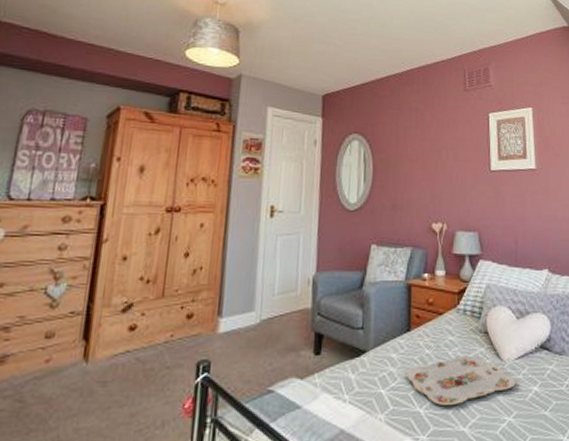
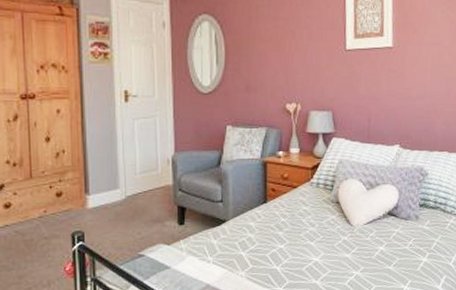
serving tray: present [406,355,516,406] -> none [264,222,364,264]

